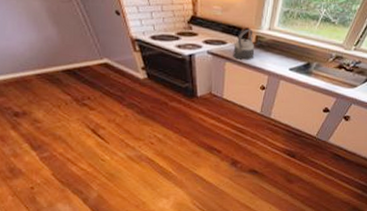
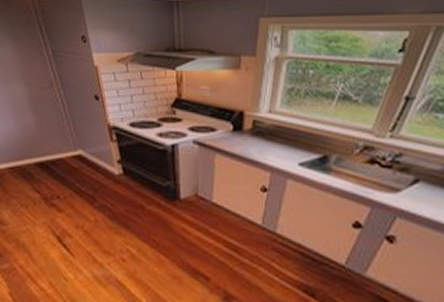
kettle: present [233,29,255,61] -> none [224,112,252,153]

